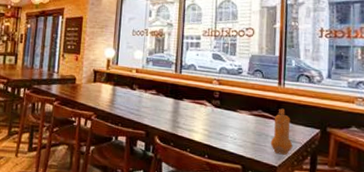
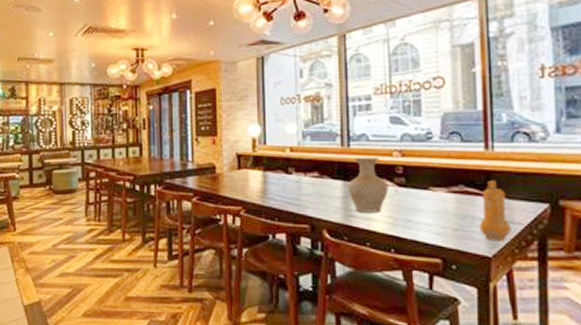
vase: none [177,82,207,126] -> present [348,156,388,212]

